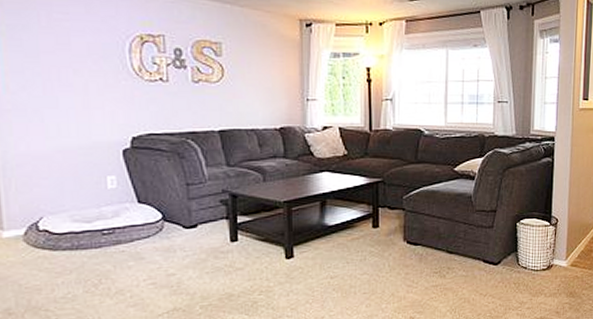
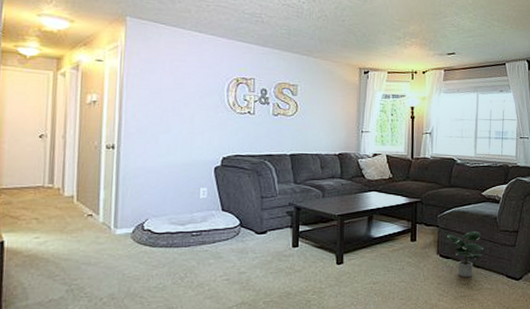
potted plant: none [415,213,458,266] -> present [447,232,484,278]

